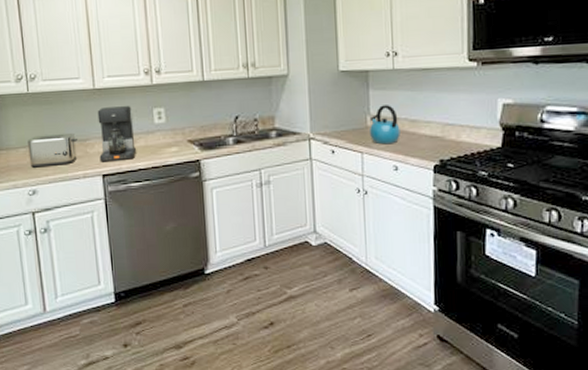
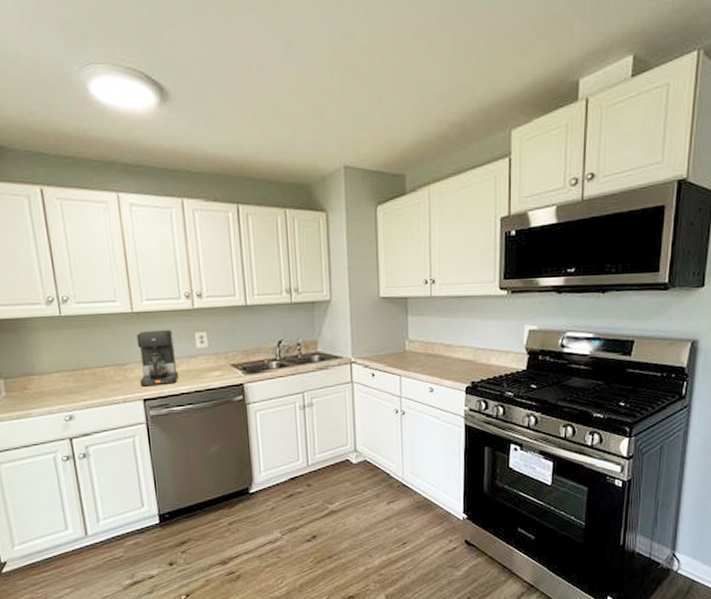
toaster: present [28,132,77,168] -> none [62,357,116,393]
kettle: present [369,105,400,145] -> none [407,330,436,368]

